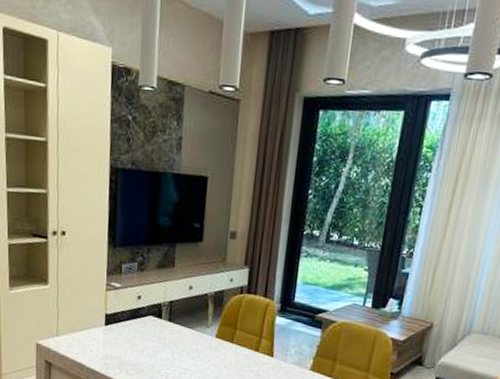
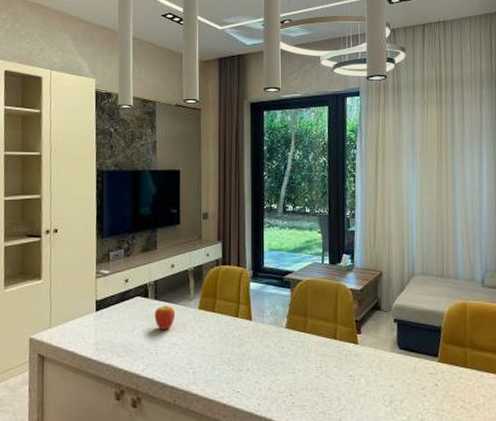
fruit: none [167,328,191,354] -> present [154,305,176,330]

